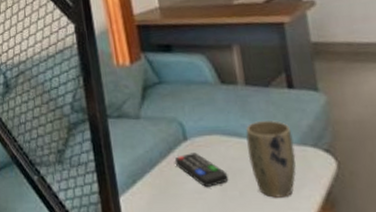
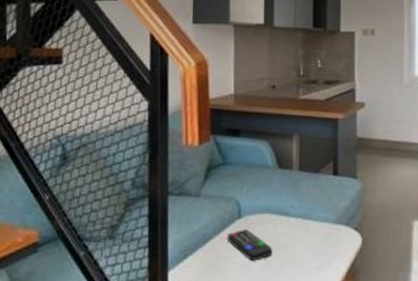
plant pot: present [245,120,296,198] -> none [292,202,331,270]

